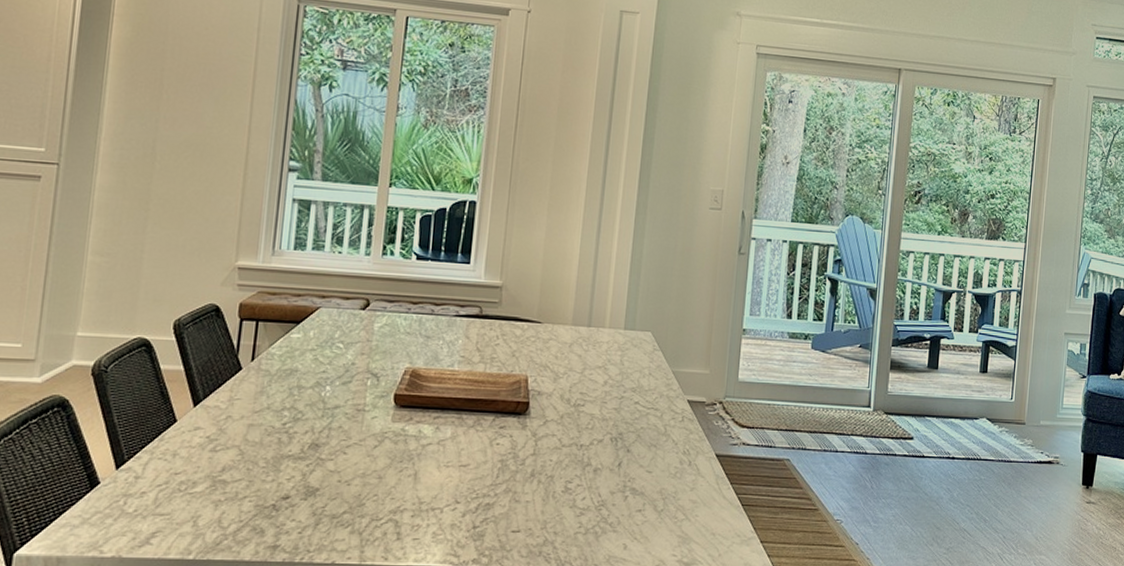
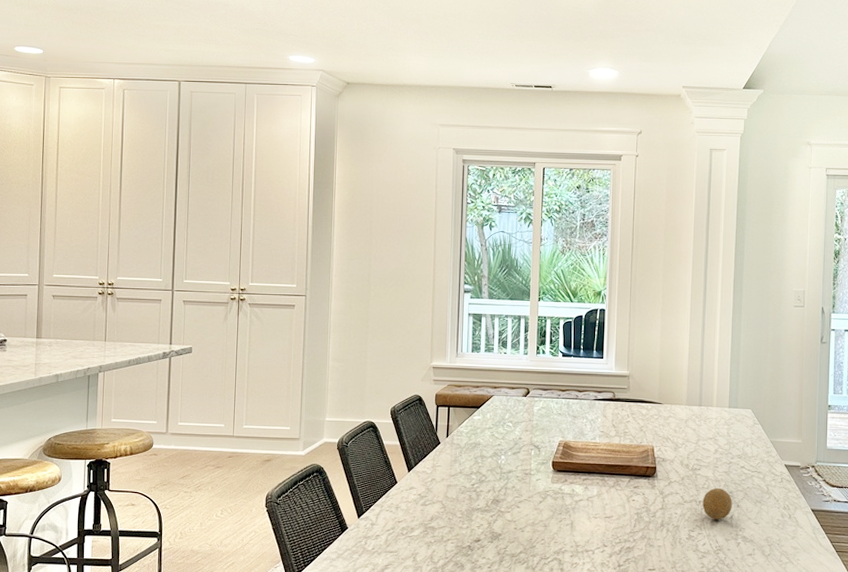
fruit: none [584,428,622,468] -> present [702,487,732,520]

